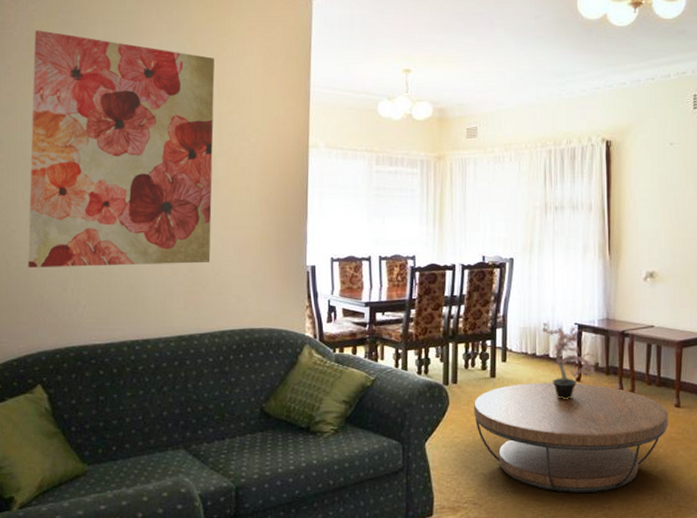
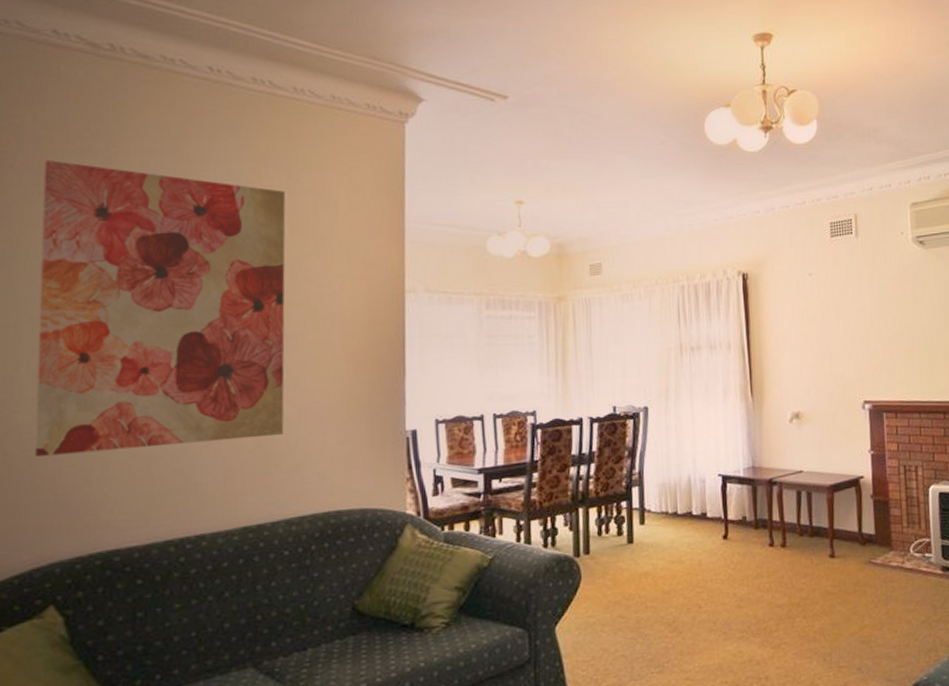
coffee table: present [474,382,669,493] -> none [610,541,824,667]
potted plant: present [541,322,598,399] -> none [682,476,745,561]

